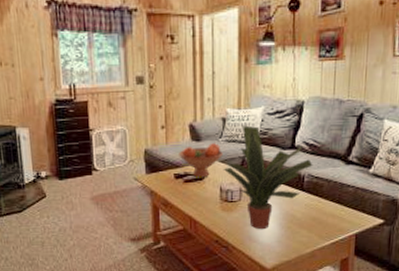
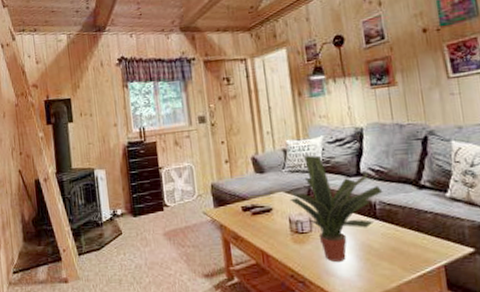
fruit bowl: present [179,143,223,178] -> none [244,174,288,210]

